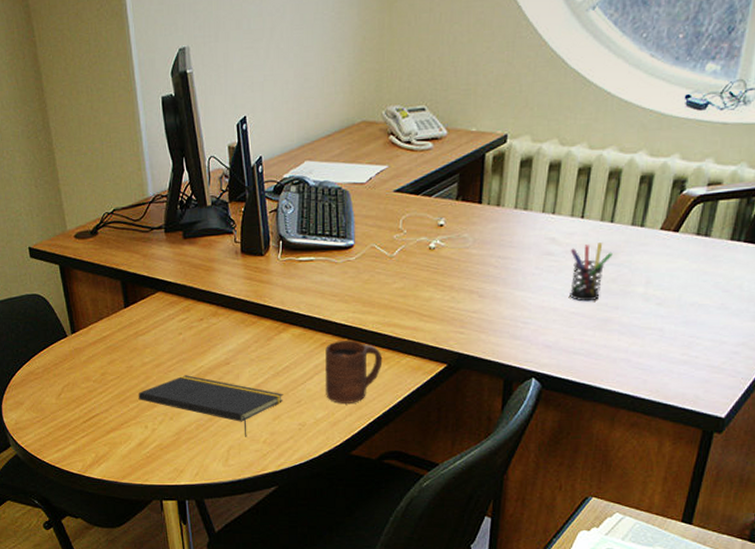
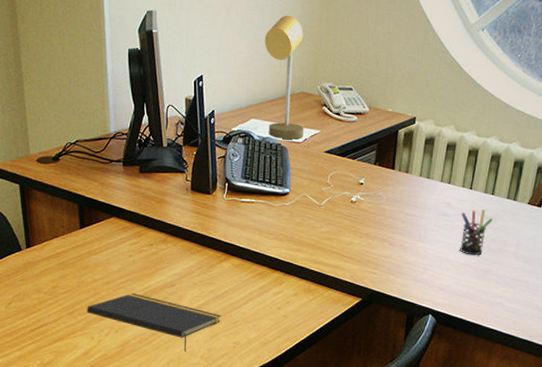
desk lamp: none [315,28,368,181] -> present [264,15,304,139]
cup: present [325,340,383,403] -> none [259,272,309,327]

